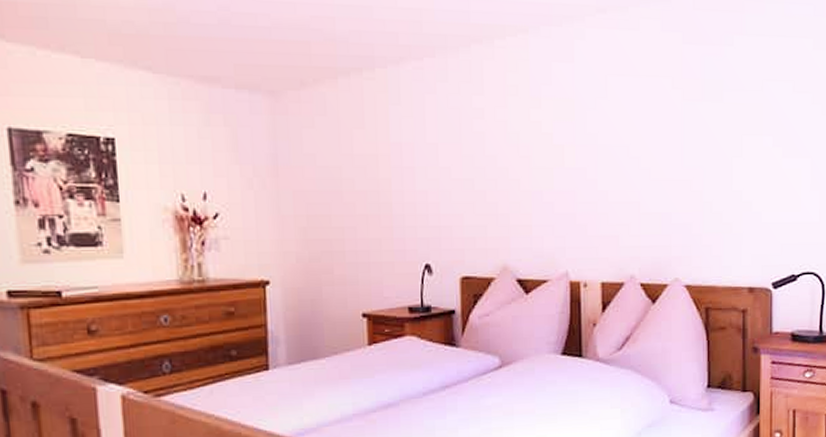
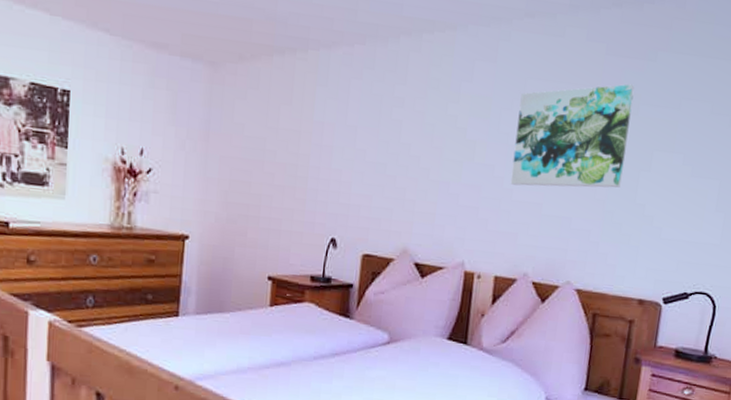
wall art: none [603,71,716,186] -> present [510,84,635,188]

